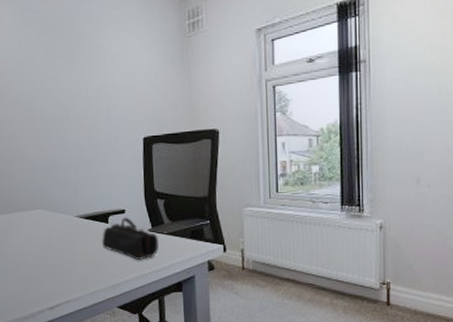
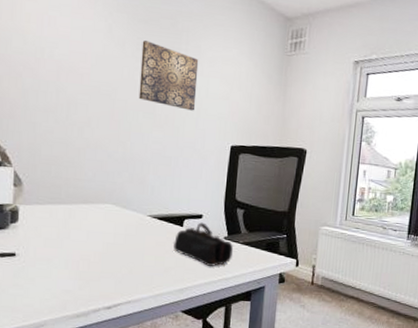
wall art: none [50,49,105,109] -> present [138,41,199,111]

